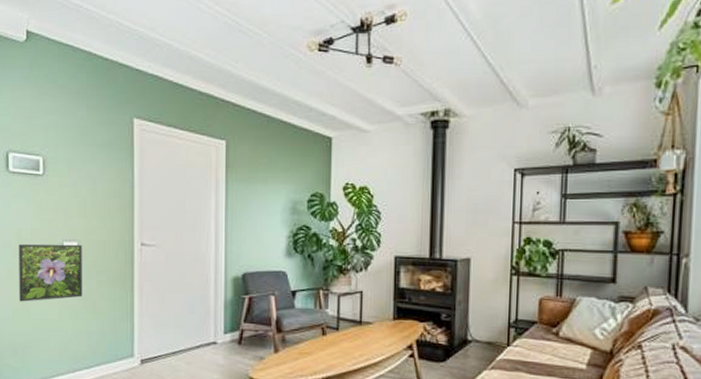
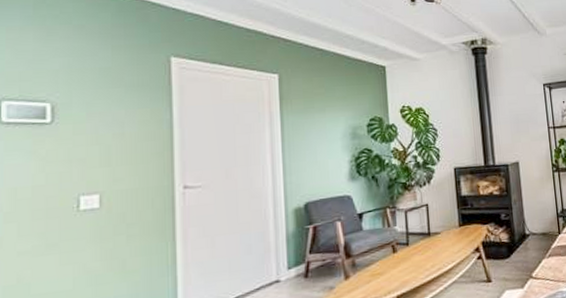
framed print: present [19,244,82,302] -> none [13,196,106,277]

